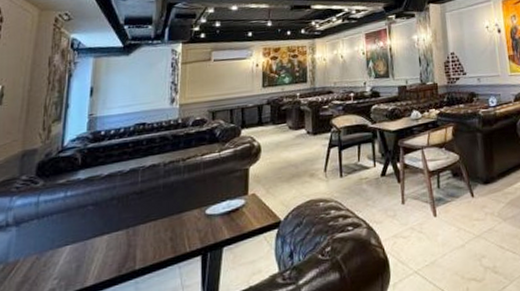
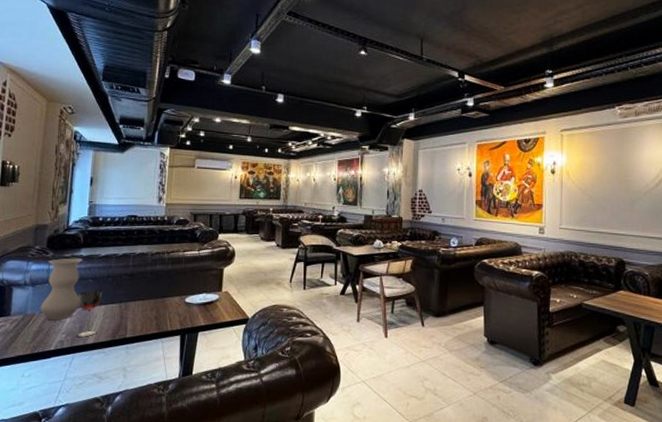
vase: none [26,182,82,266] -> present [41,258,84,321]
wineglass: none [72,217,106,280] -> present [77,290,103,337]

